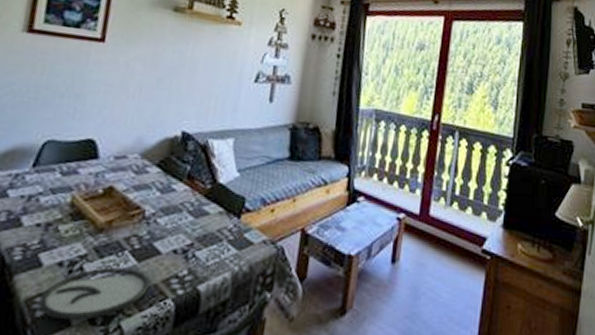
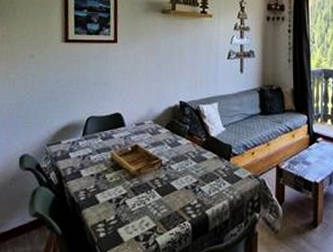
plate: present [38,267,150,321] -> none [100,201,171,239]

